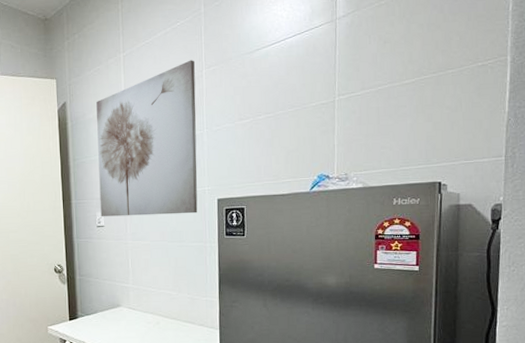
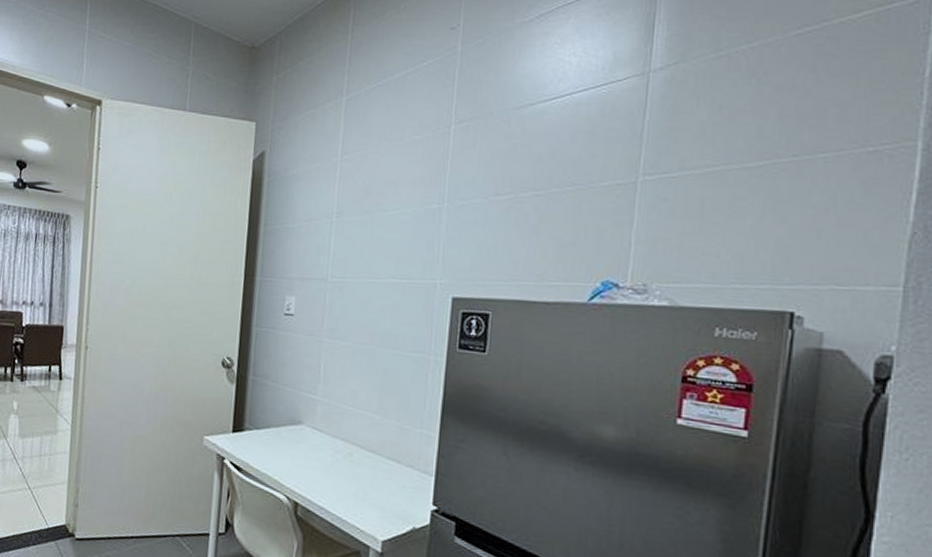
wall art: present [96,60,198,217] -> none [291,111,441,314]

